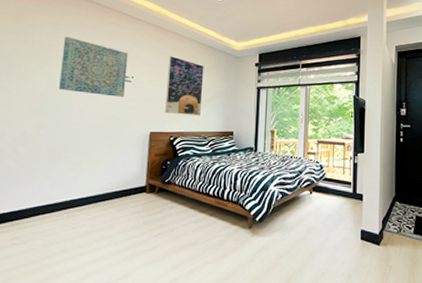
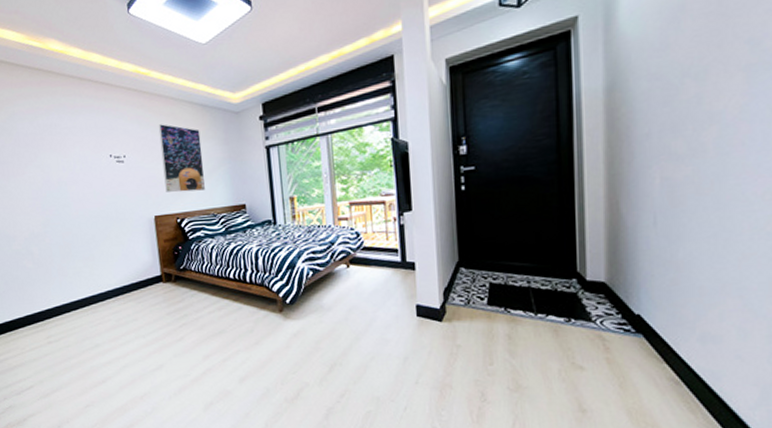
wall art: present [59,36,128,97] -> none [46,120,120,183]

